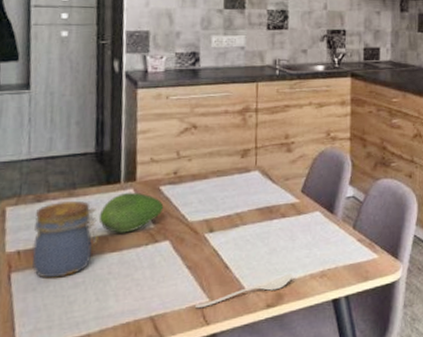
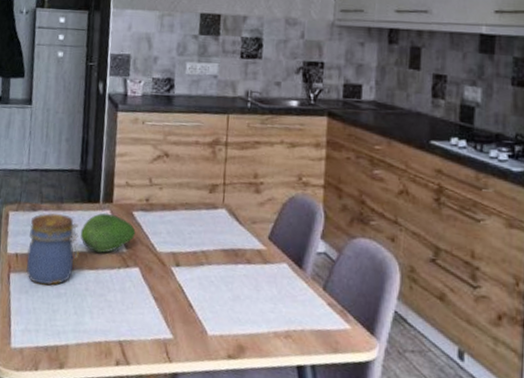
spoon: present [195,273,292,309] -> none [160,326,255,344]

